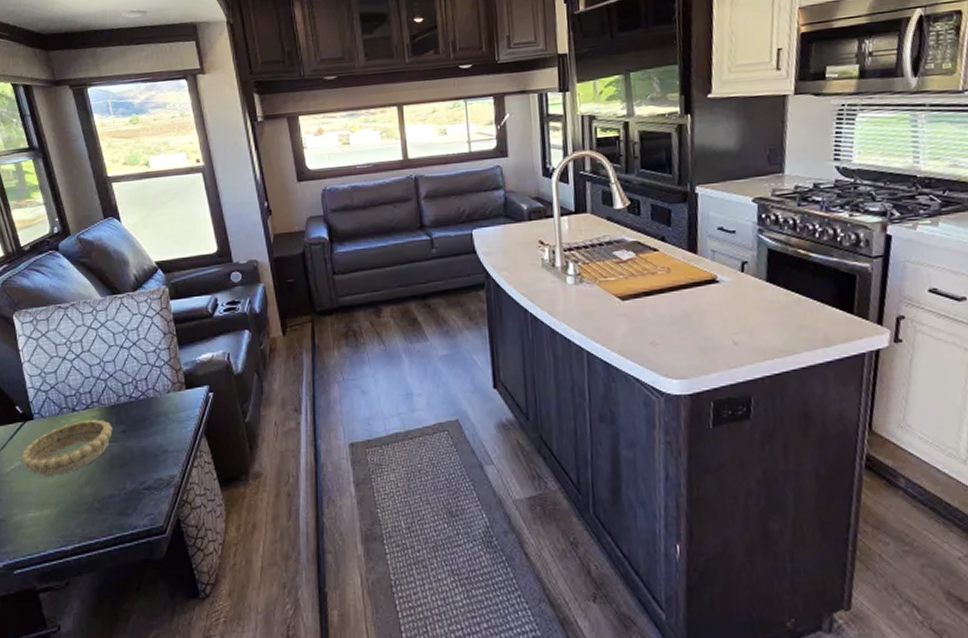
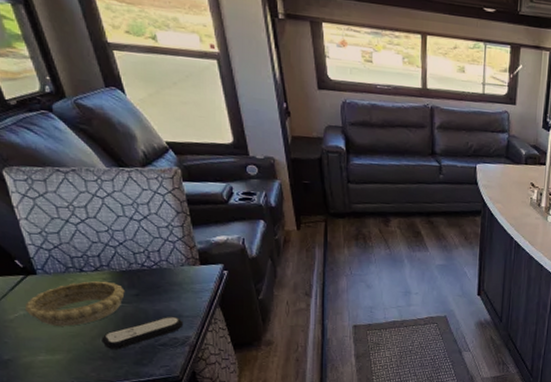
remote control: none [88,452,169,498] -> present [101,316,184,349]

